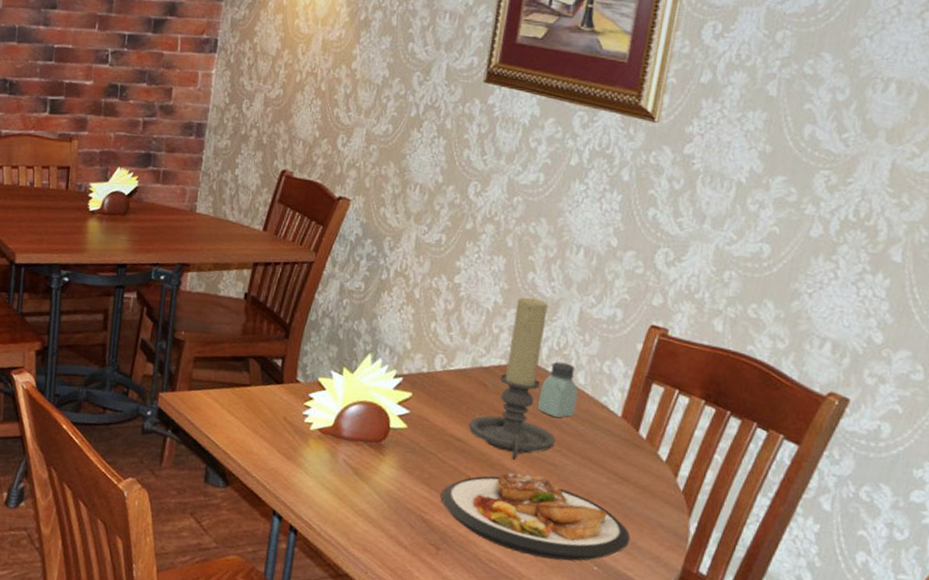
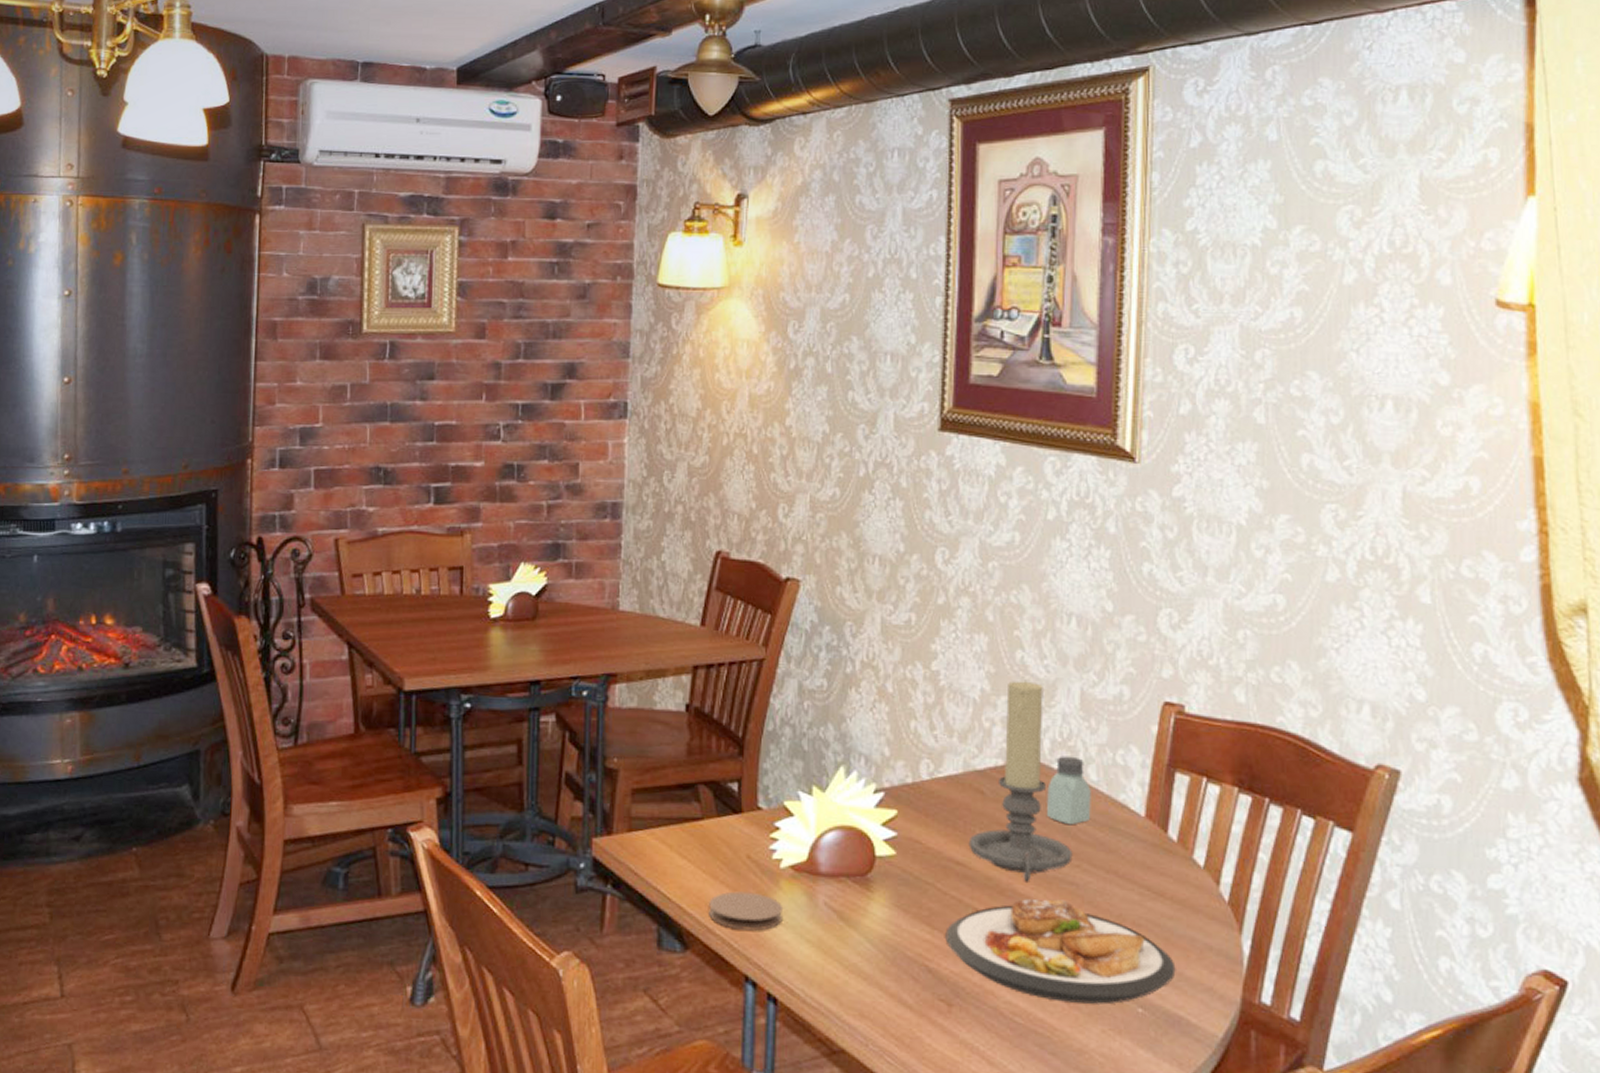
coaster: none [248,444,310,477] -> present [709,891,784,931]

